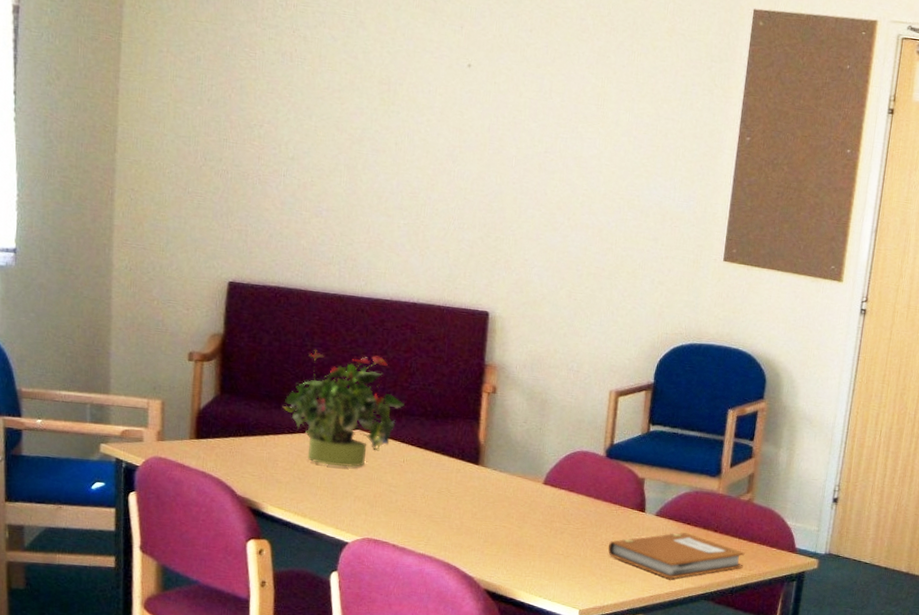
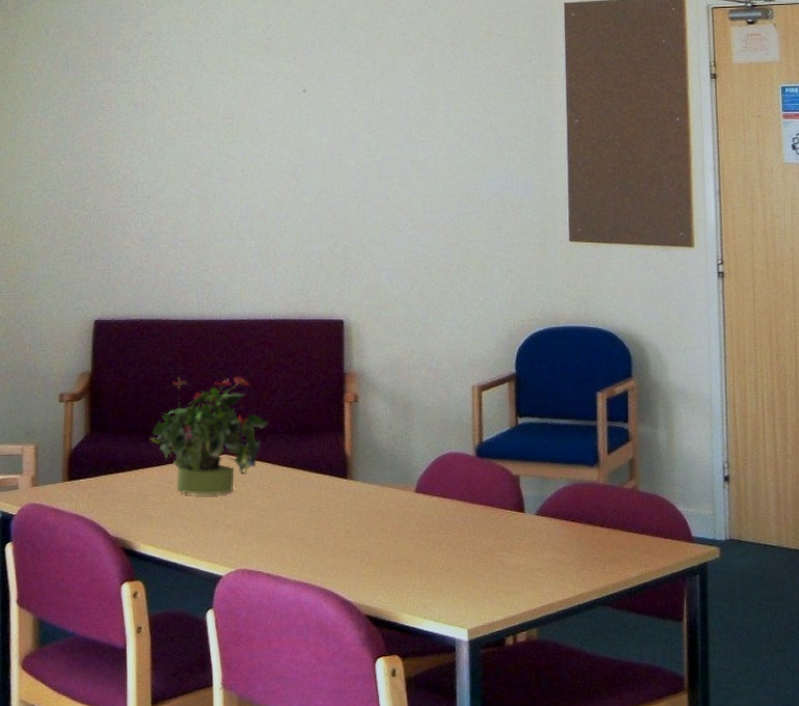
notebook: present [608,532,745,579] -> none [491,531,638,585]

